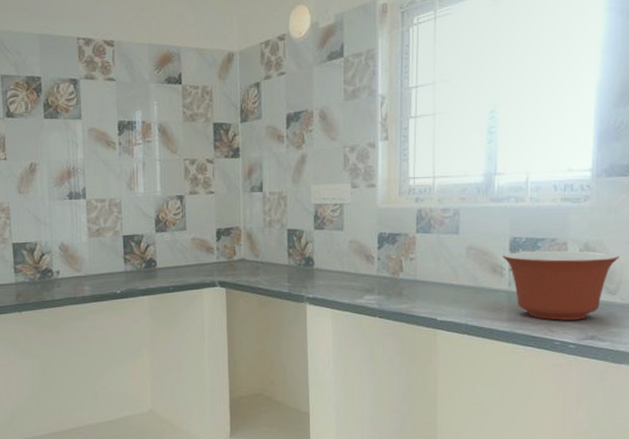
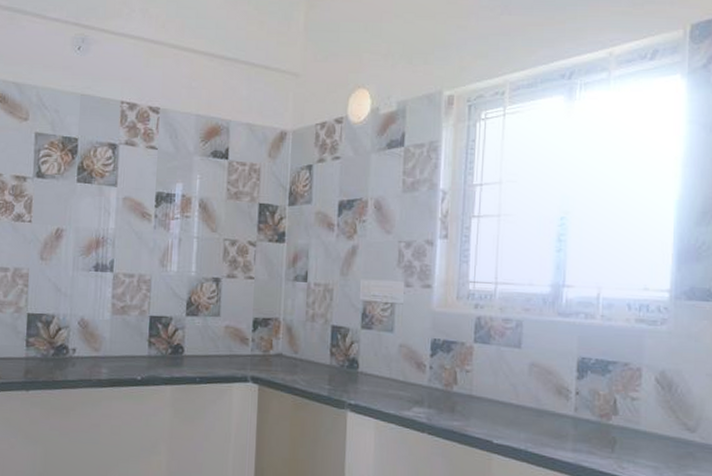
mixing bowl: present [503,250,619,321] -> none [569,374,700,458]

